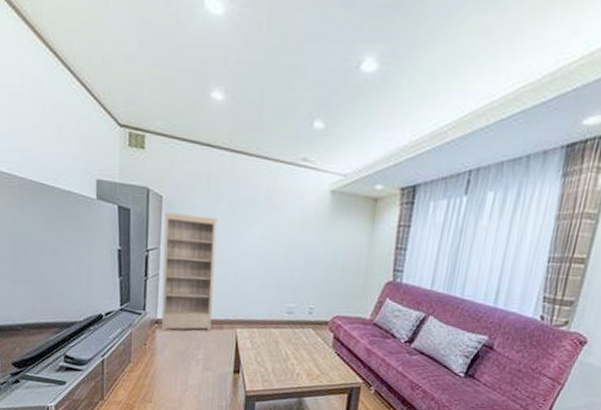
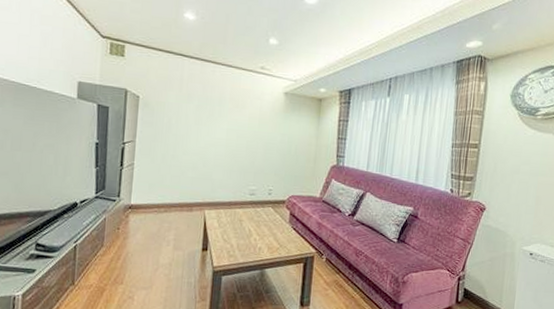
bookshelf: present [161,212,217,332] -> none [134,110,188,216]

